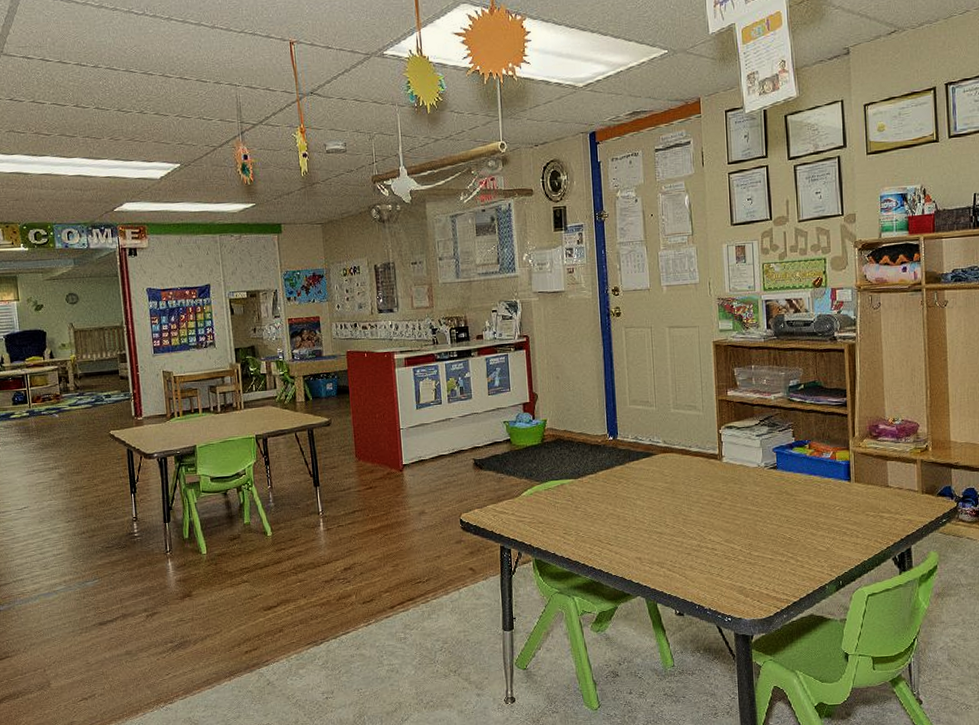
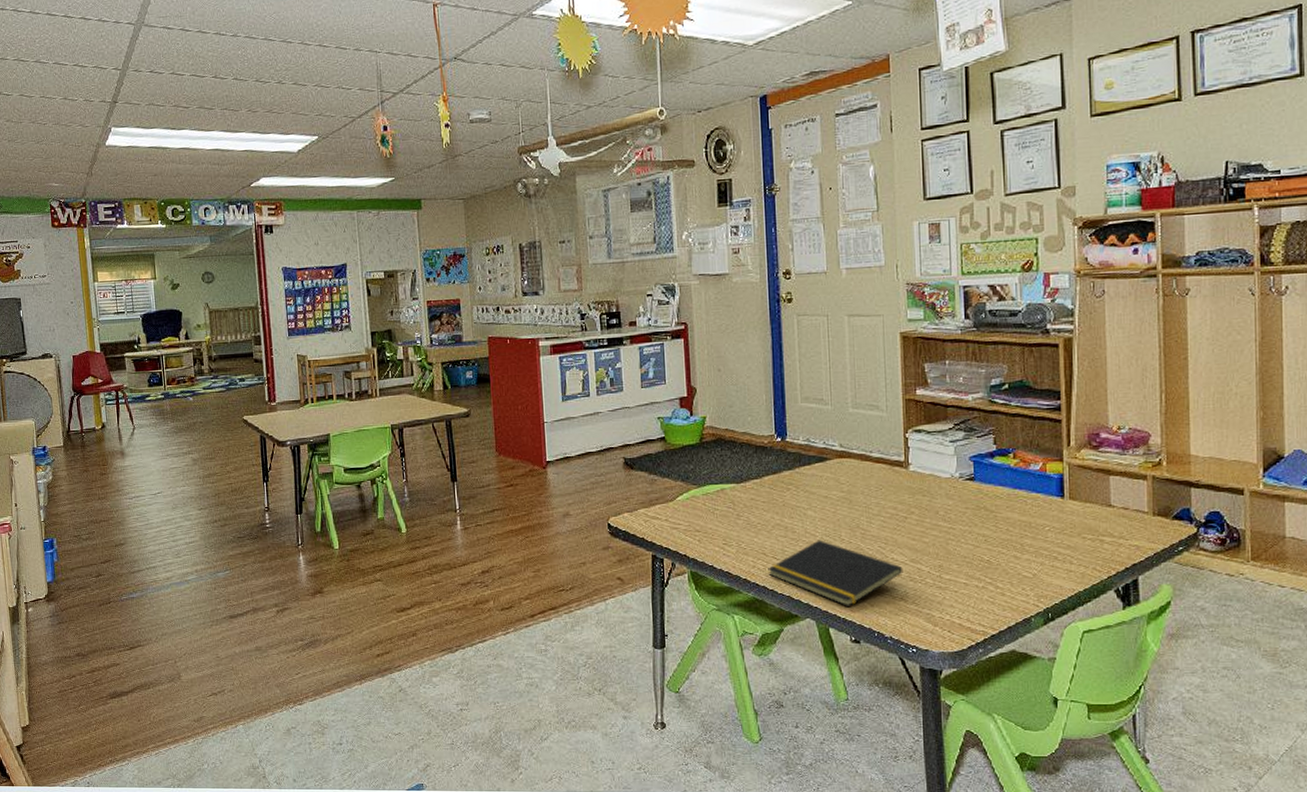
notepad: none [603,526,719,584] -> present [768,540,903,606]

